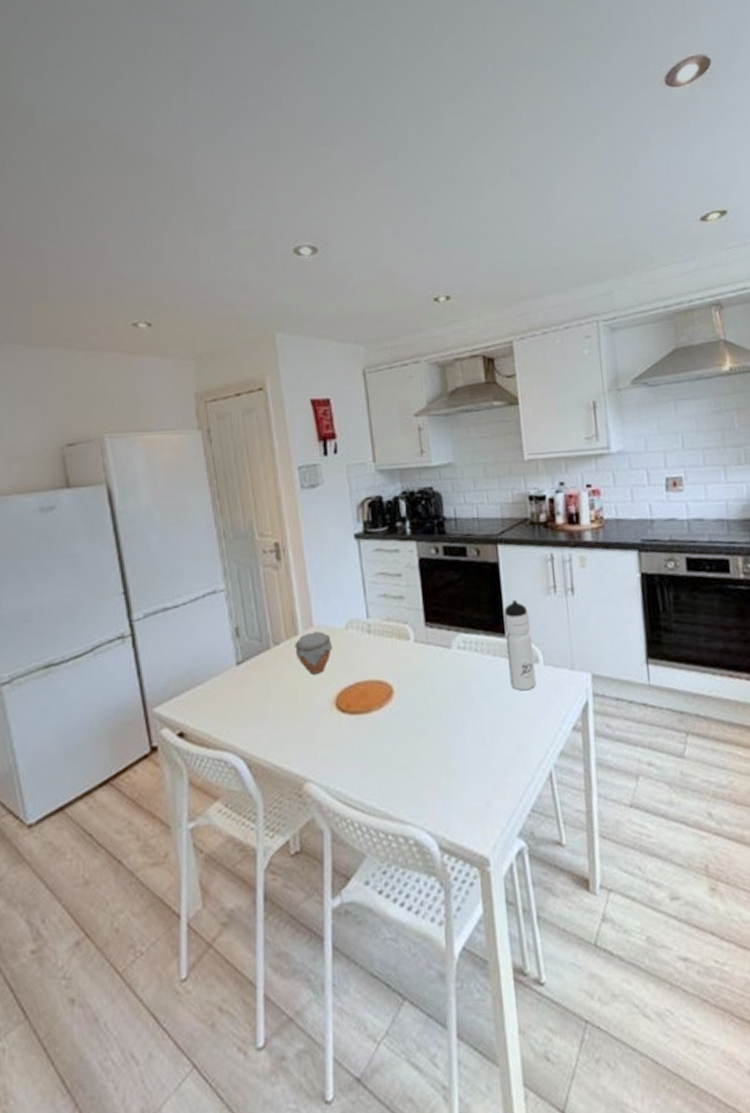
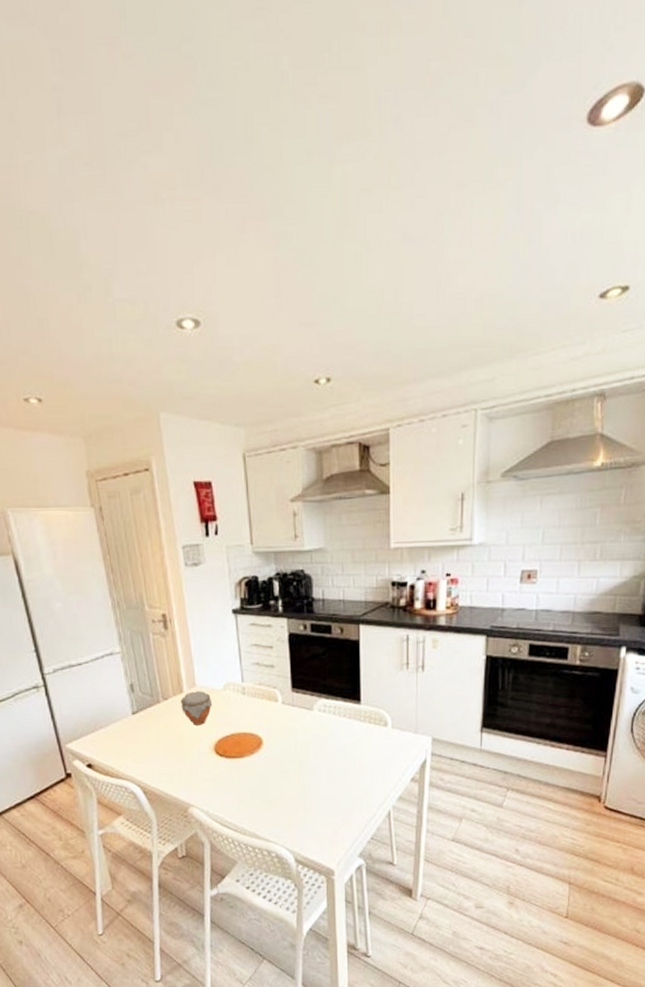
water bottle: present [503,600,536,691] -> none [360,673,384,748]

